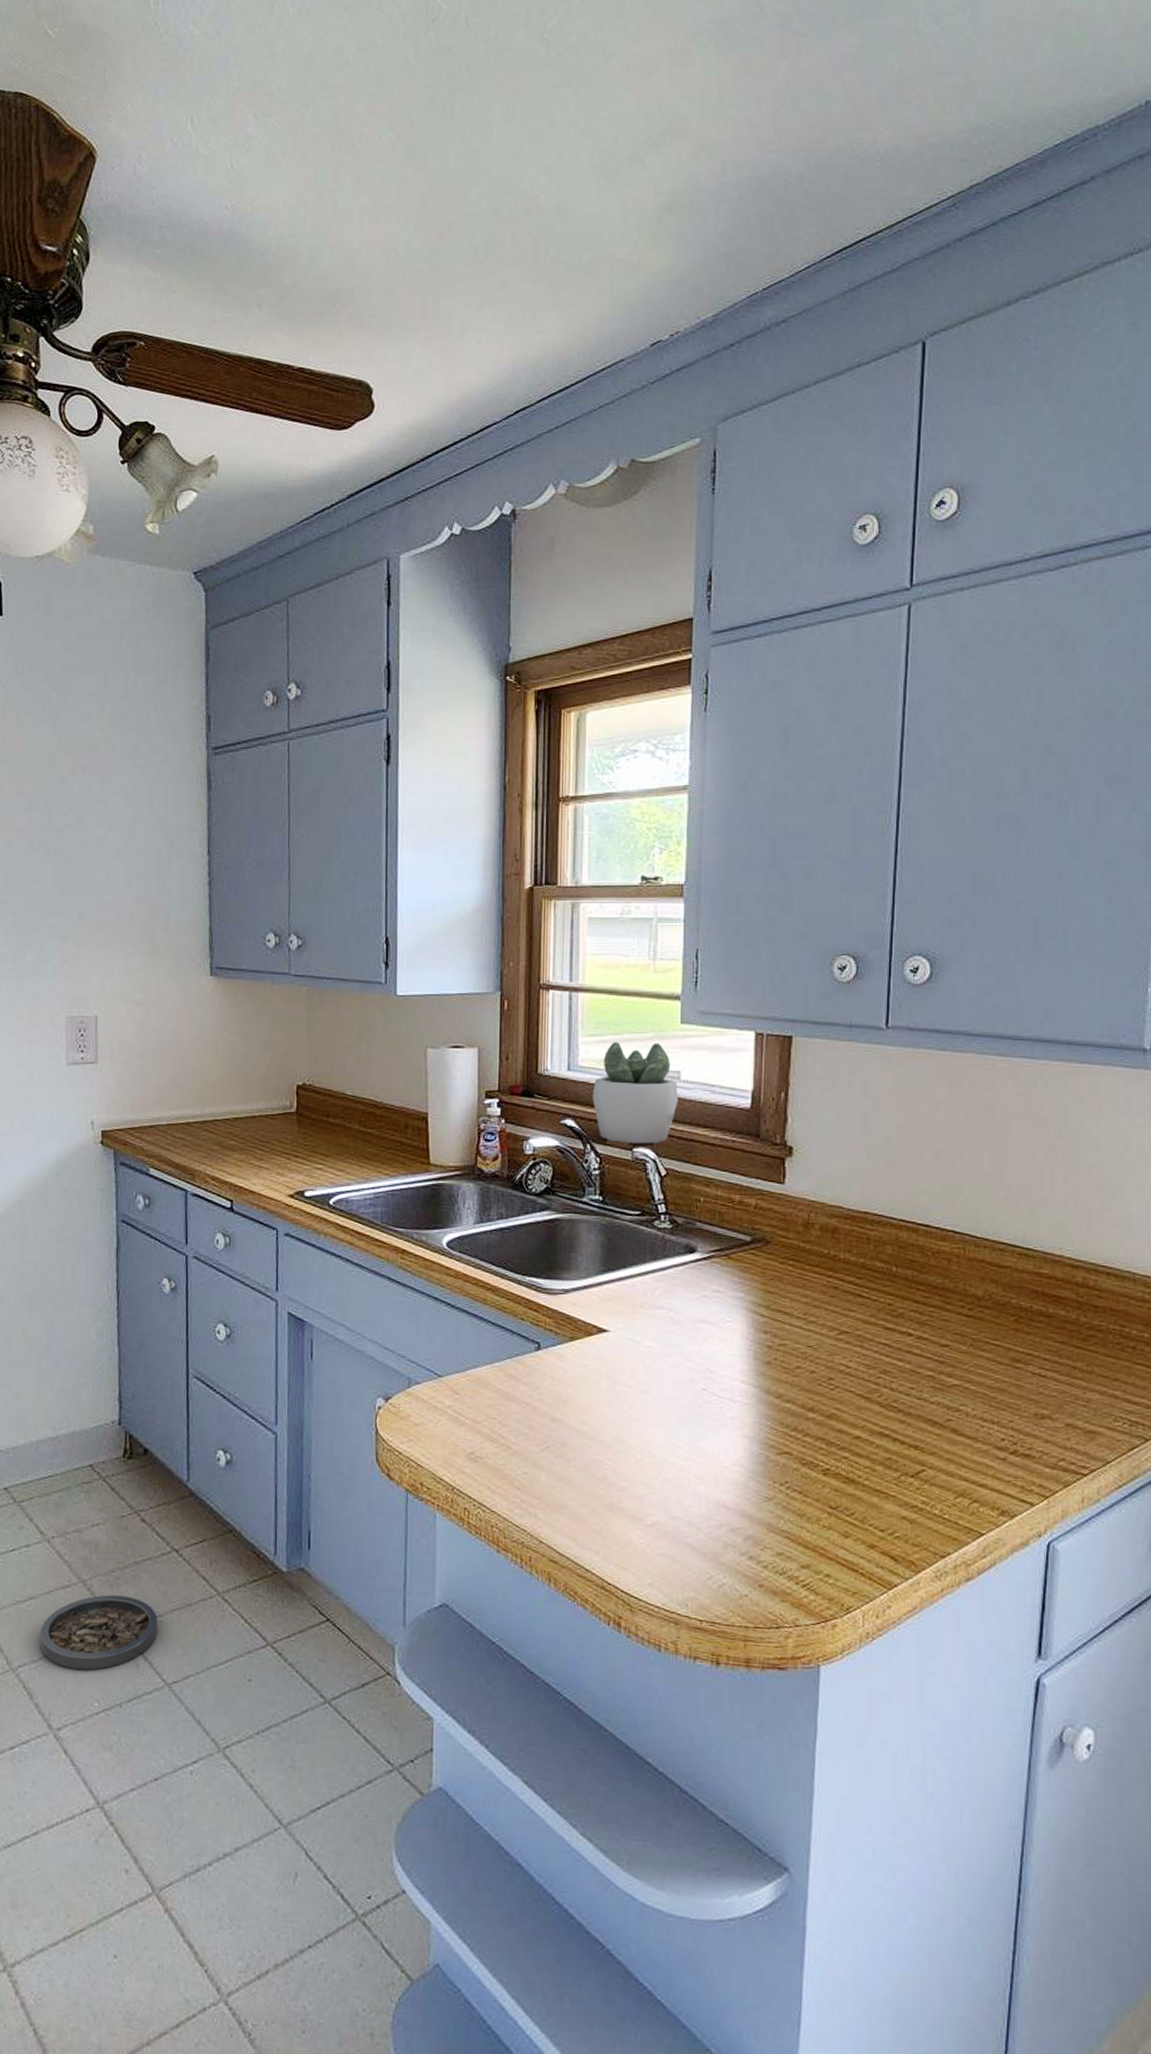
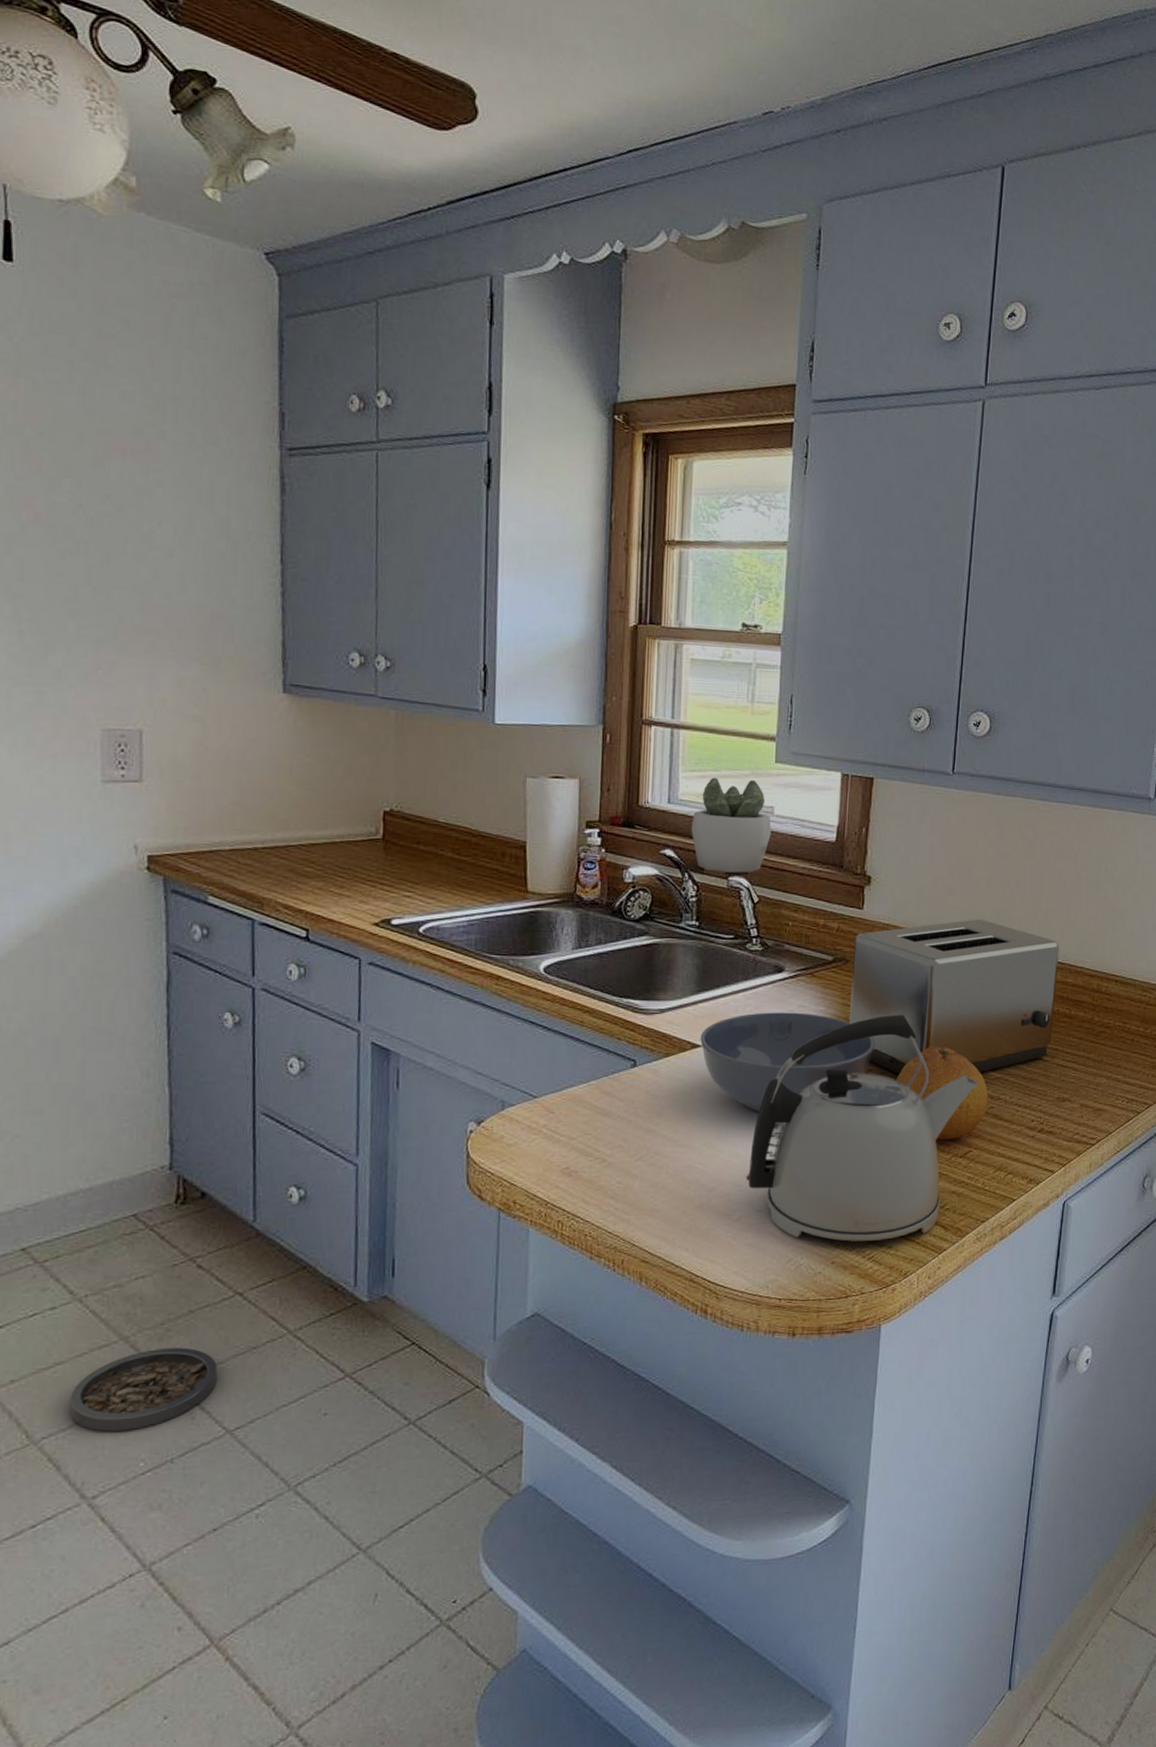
bowl: none [606,1296,803,1407] -> present [700,1012,876,1112]
kettle: none [659,1304,931,1566] -> present [745,1014,979,1242]
toaster: none [771,1196,1031,1377] -> present [848,919,1060,1074]
fruit: none [830,1343,945,1455] -> present [896,1046,989,1140]

